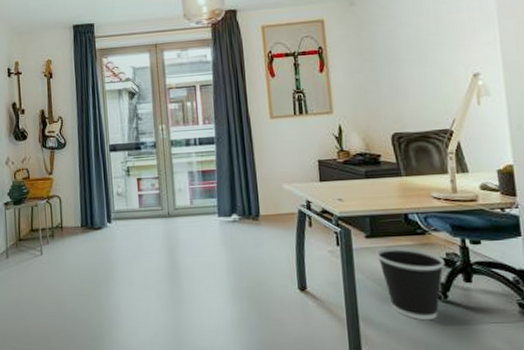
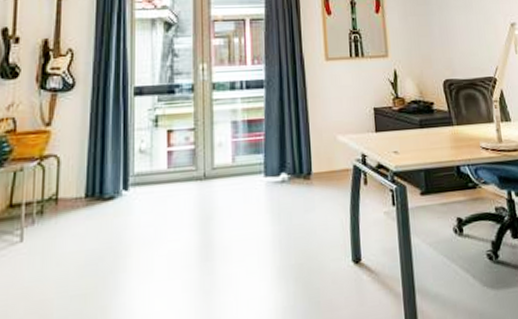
wastebasket: present [376,246,445,321] -> none [431,203,495,286]

